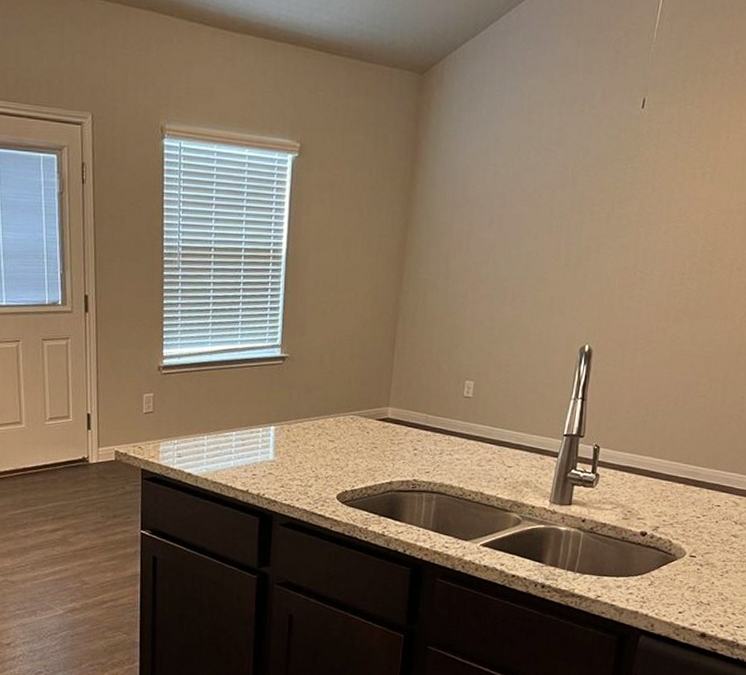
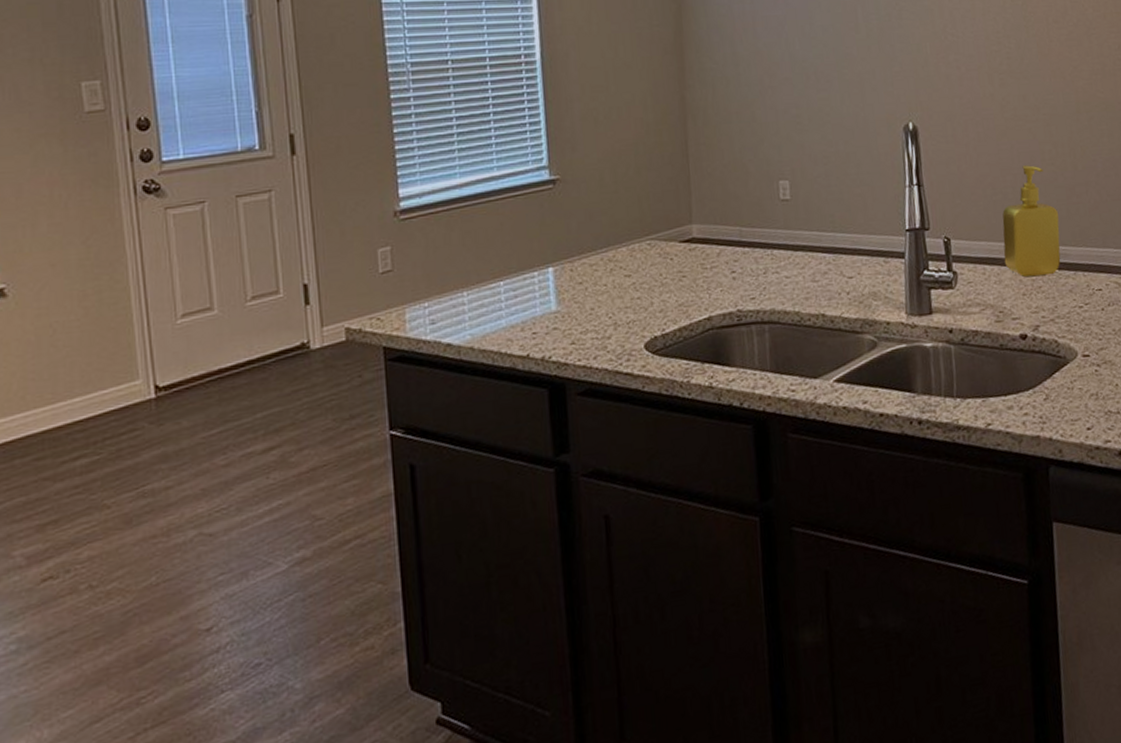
soap dispenser: none [641,394,699,488] -> present [1002,165,1061,278]

